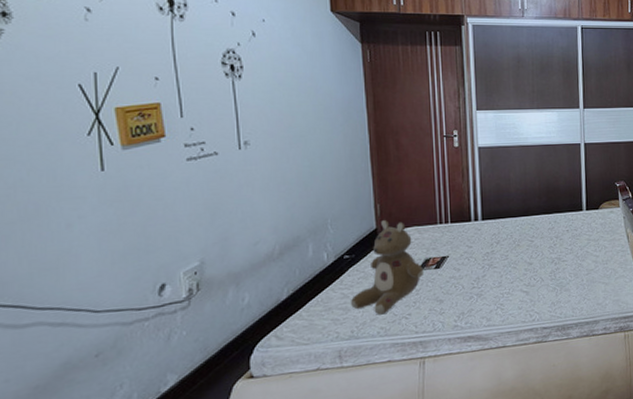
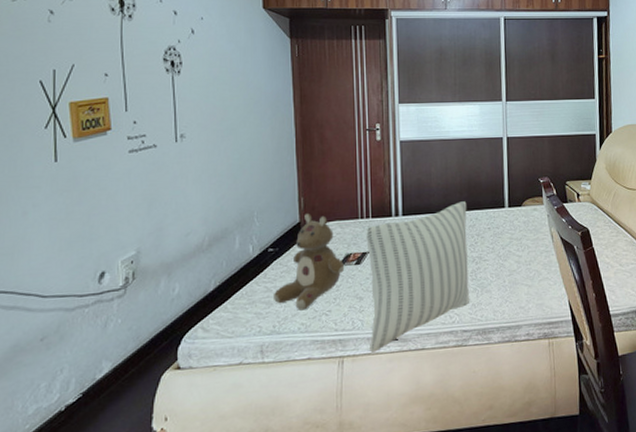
pillow: none [445,205,550,354] -> present [366,201,470,354]

